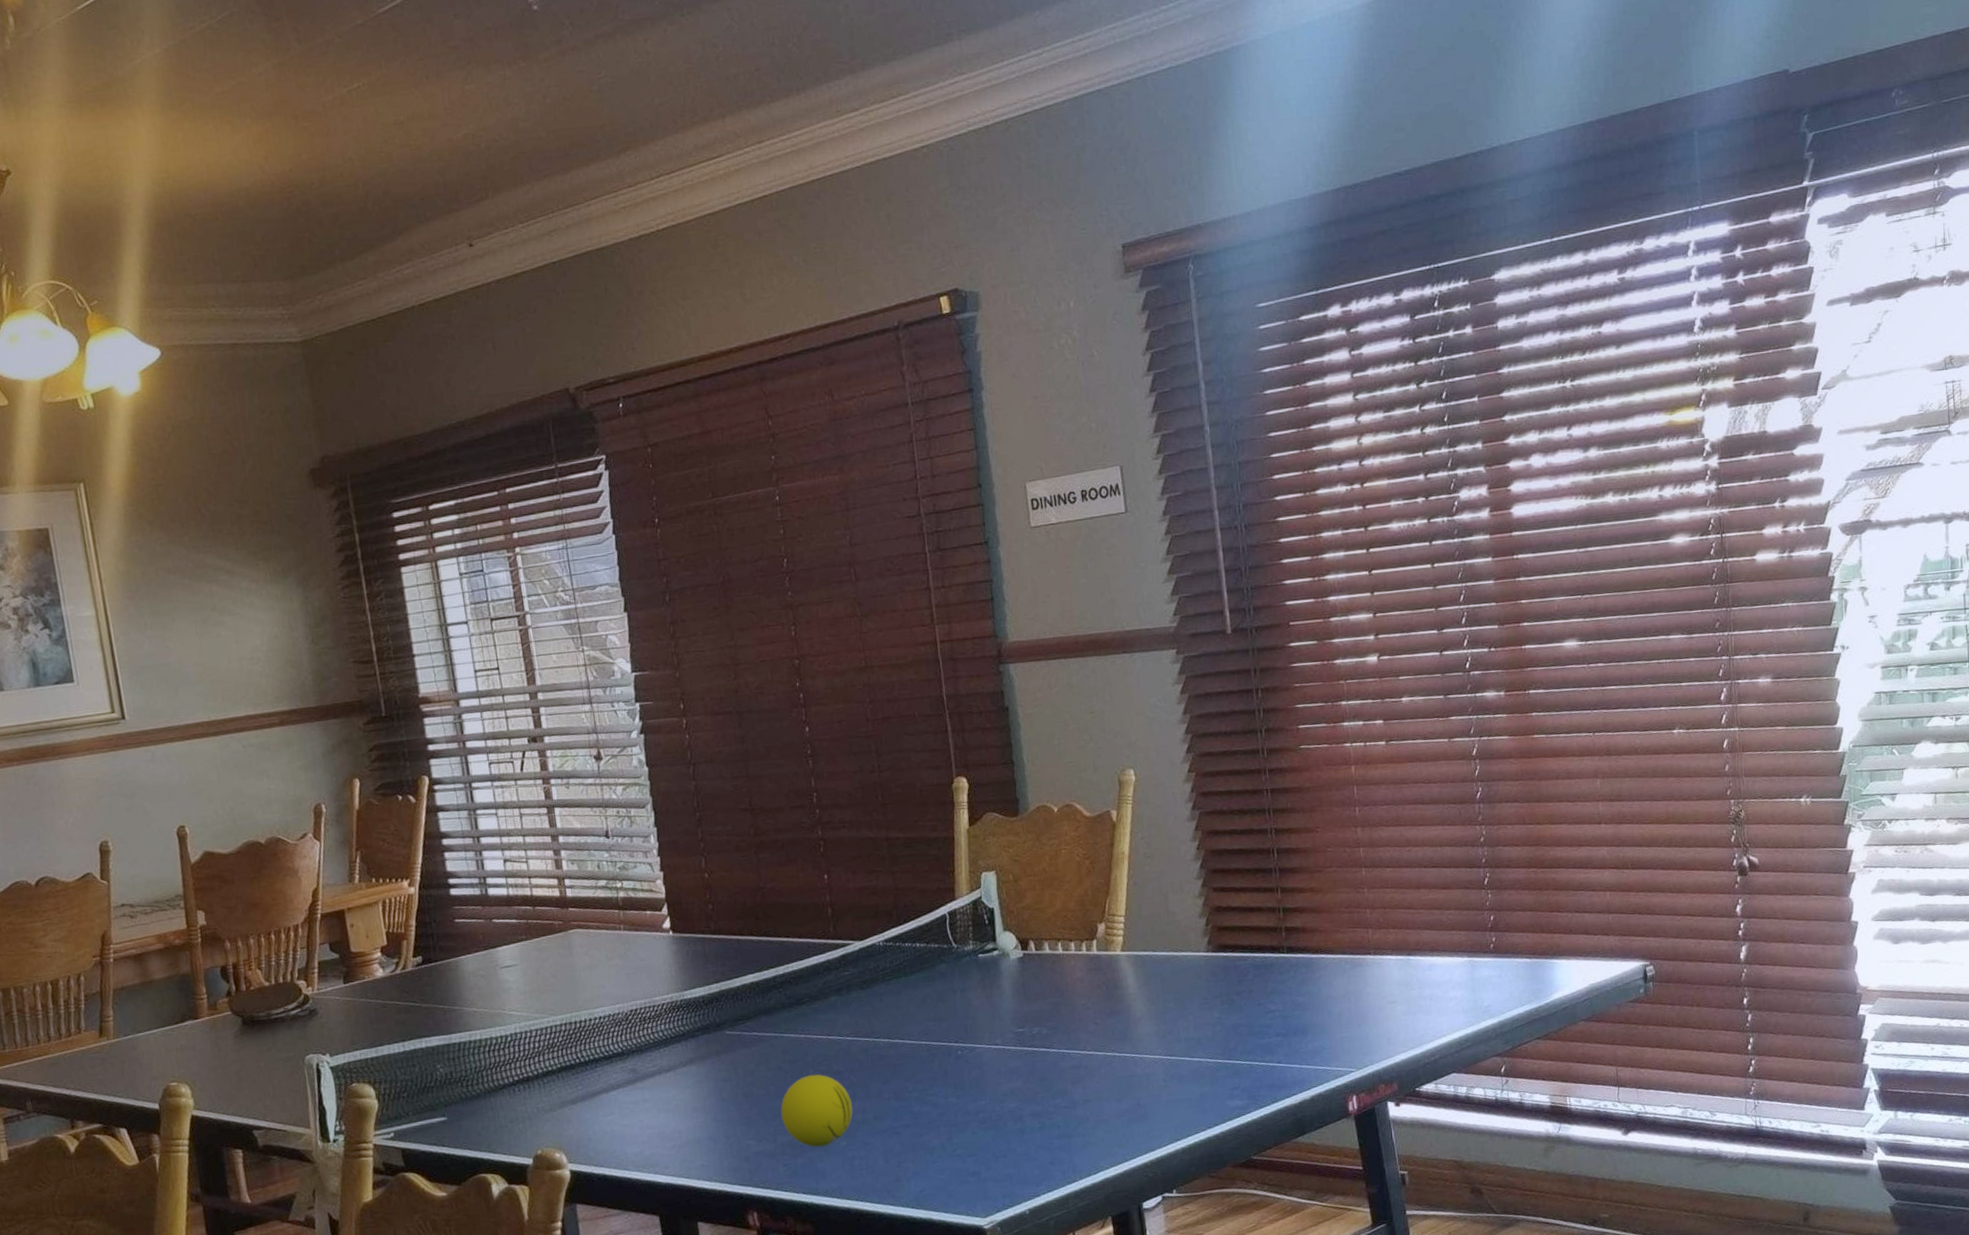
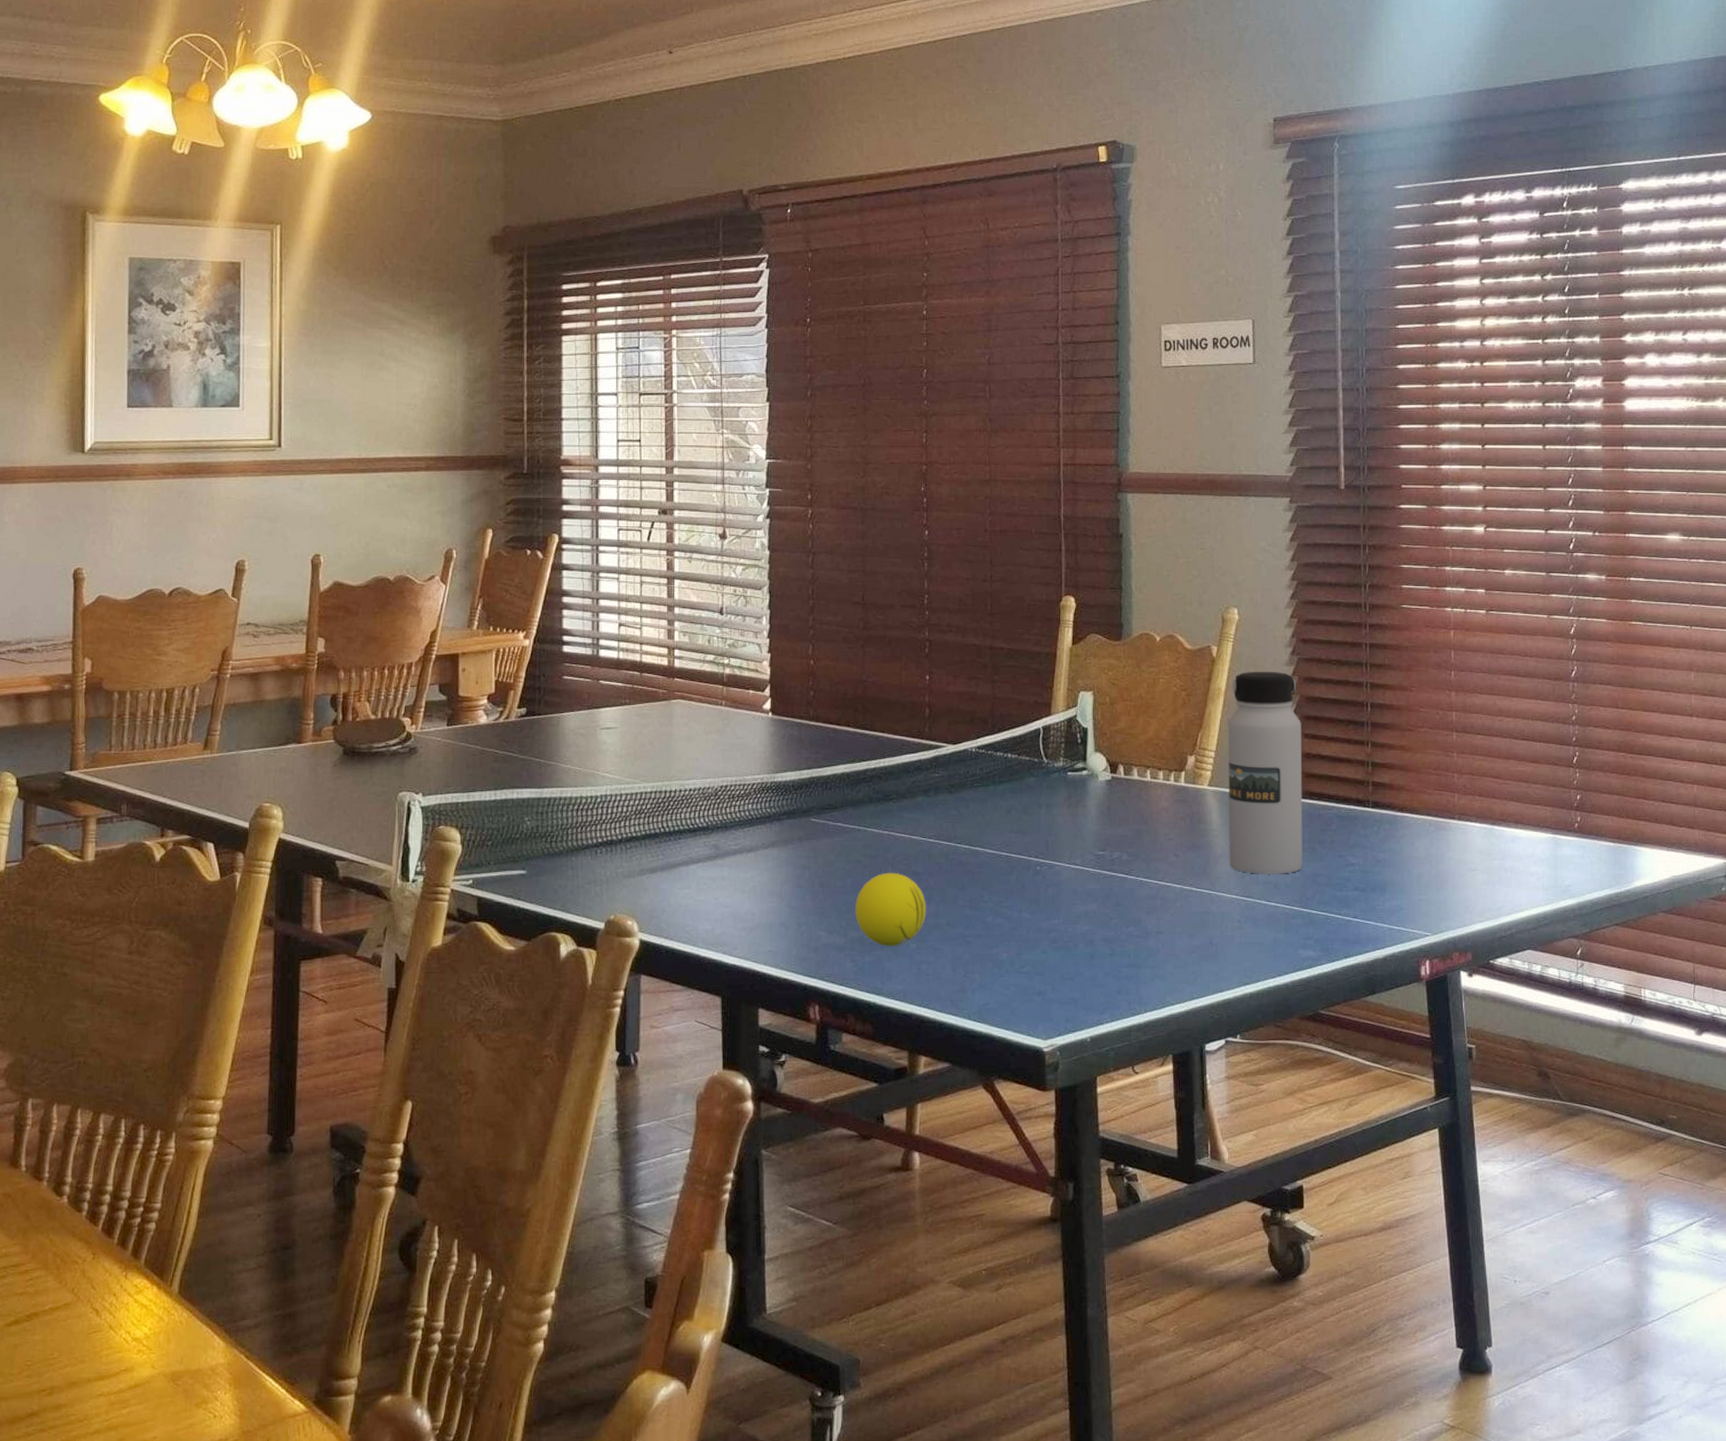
water bottle: none [1134,828,1223,1033] -> present [1228,671,1303,874]

